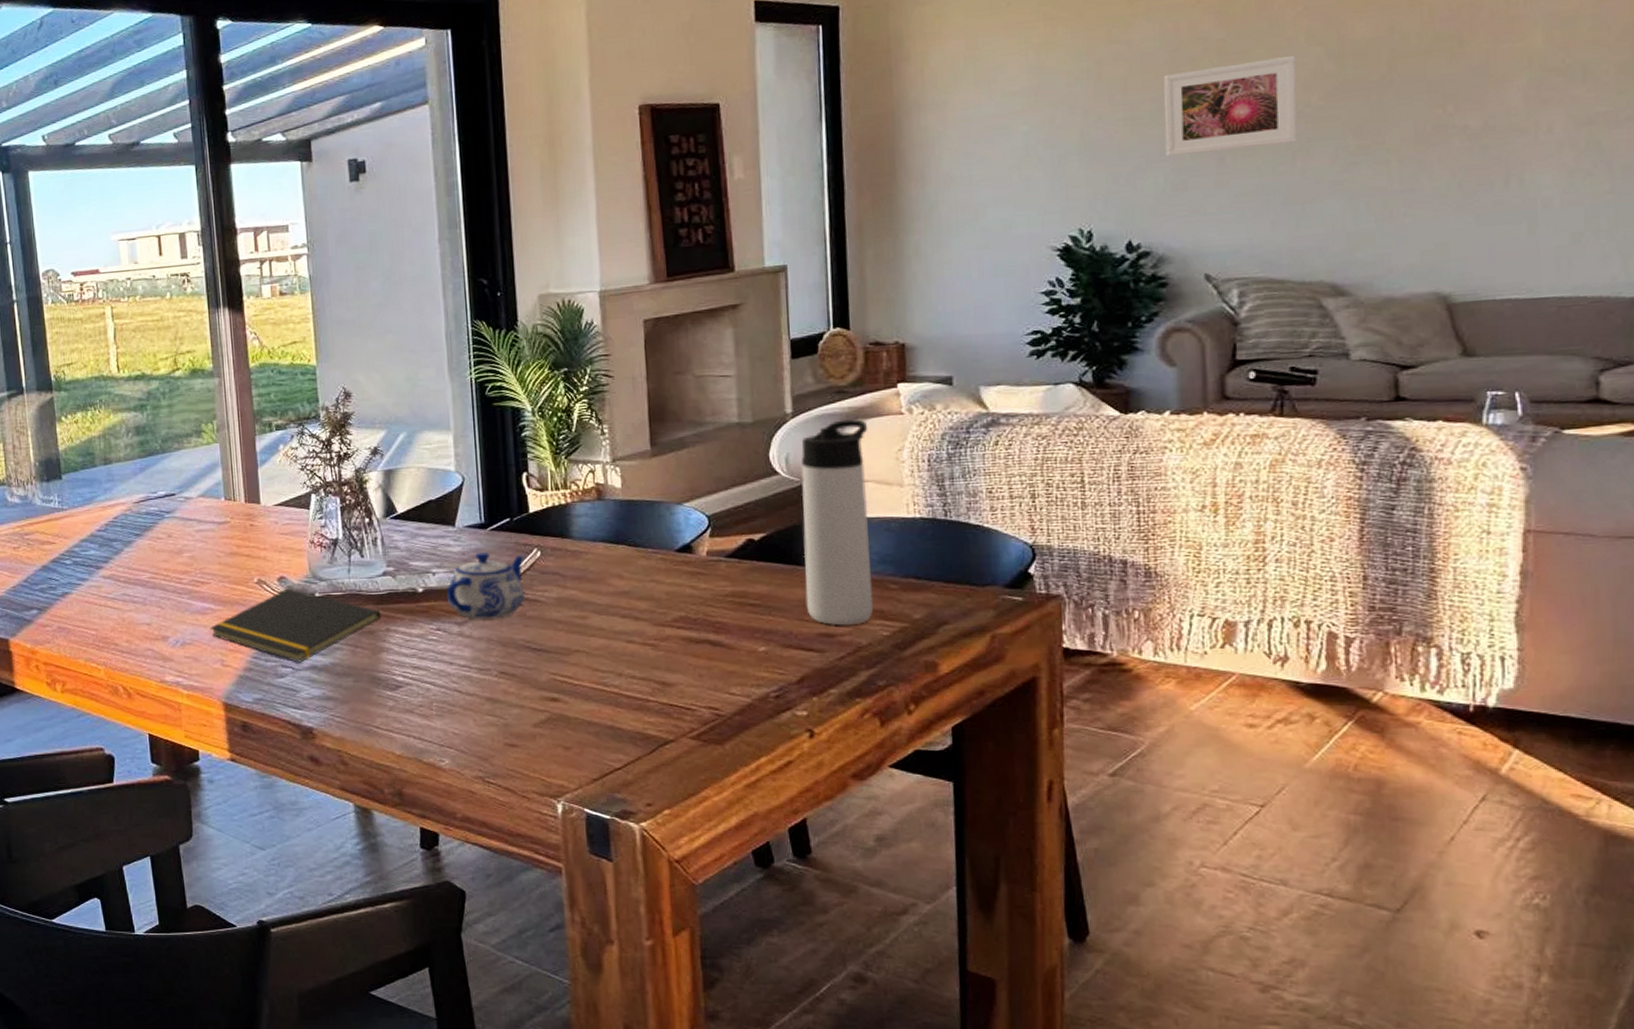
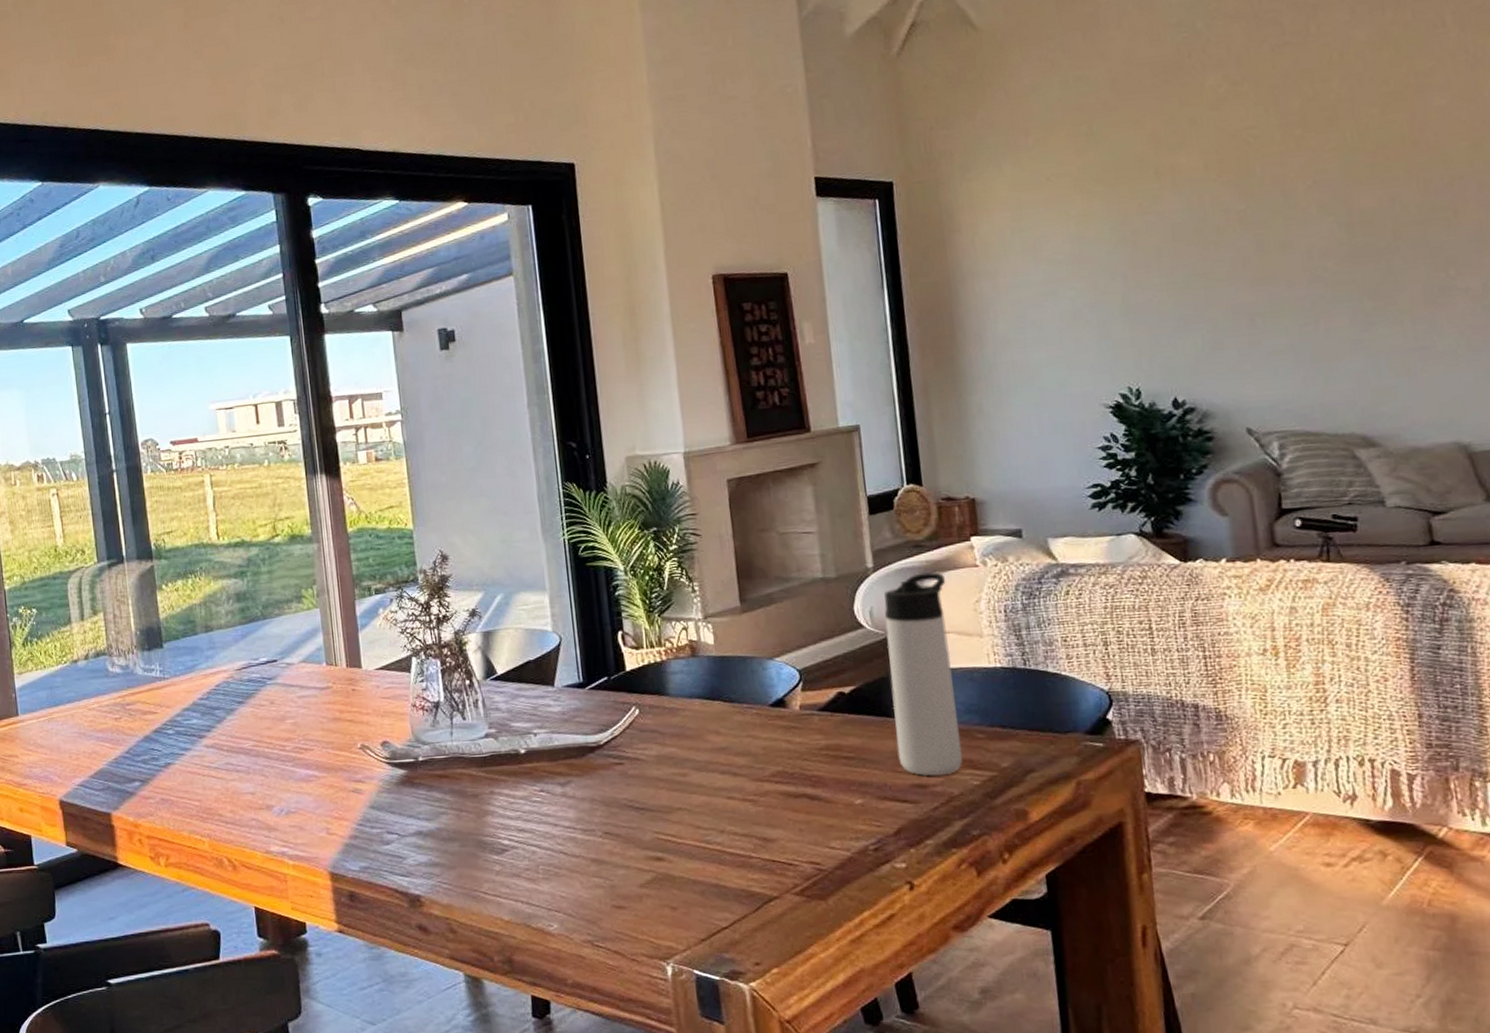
notepad: present [210,588,381,663] -> none [314,753,485,829]
teapot: present [447,553,526,620] -> none [549,712,626,780]
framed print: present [1164,55,1299,156] -> none [1193,224,1320,318]

